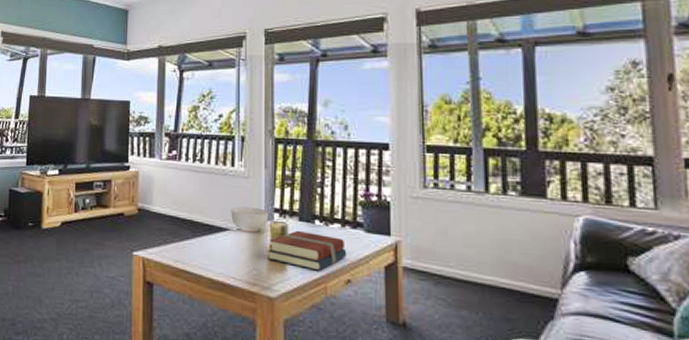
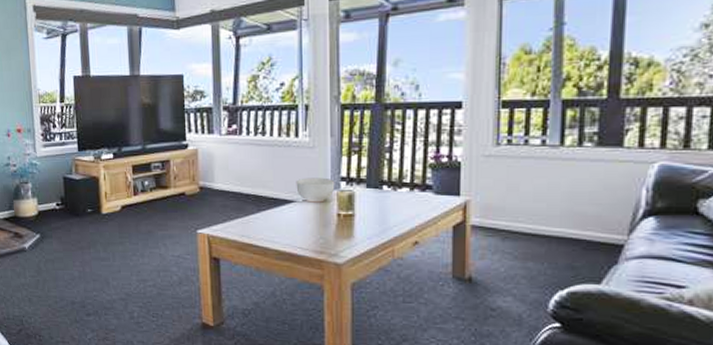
books: present [267,230,347,271] -> none [334,197,415,235]

